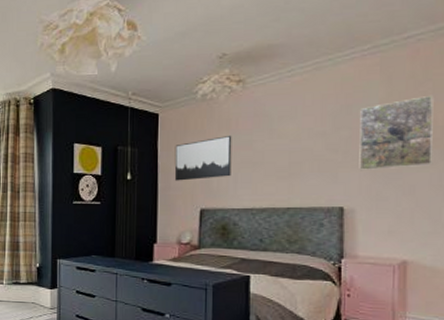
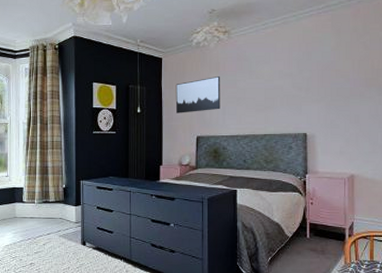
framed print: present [359,95,434,171] -> none [317,45,372,105]

